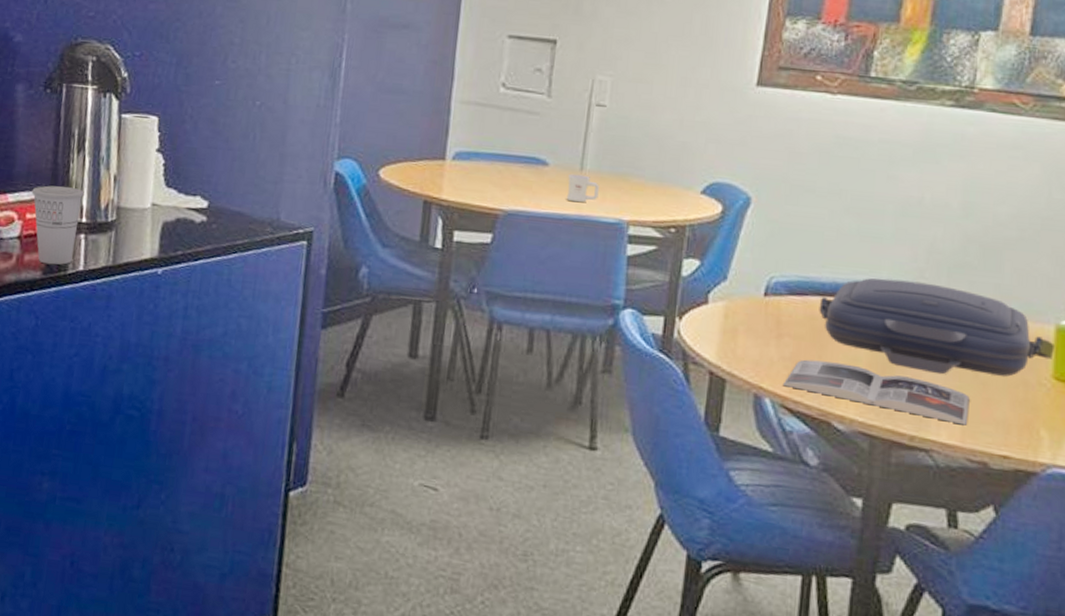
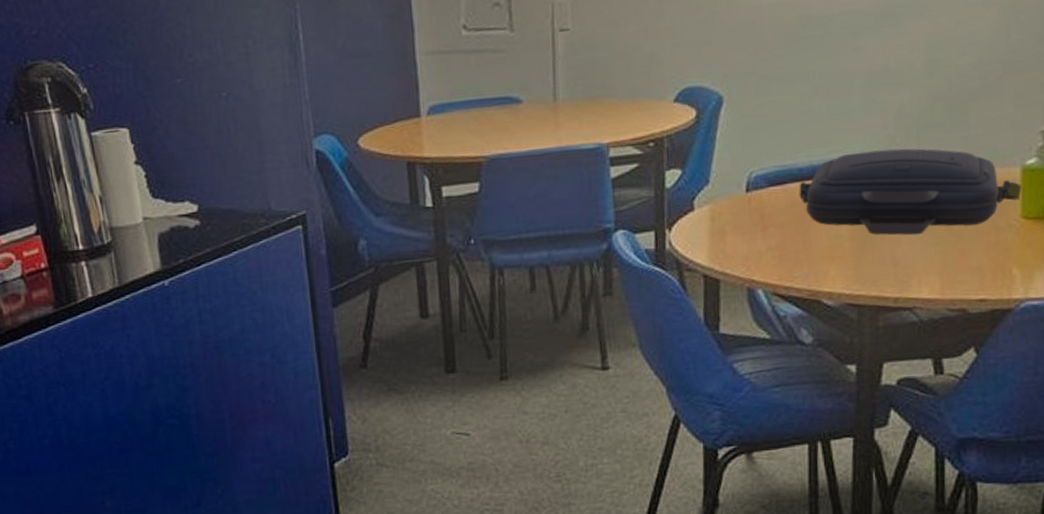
cup: present [31,185,85,265] -> none [22,216,79,298]
mug: present [566,173,599,203] -> none [543,105,575,135]
magazine: present [782,359,970,426] -> none [772,242,946,279]

